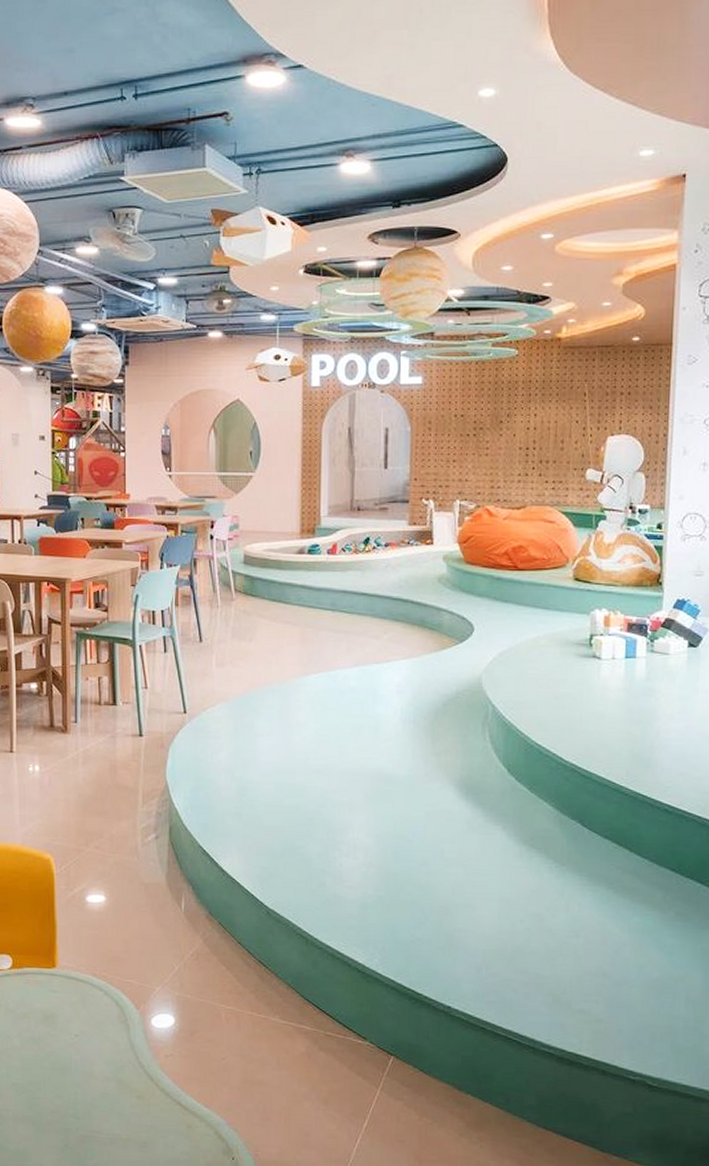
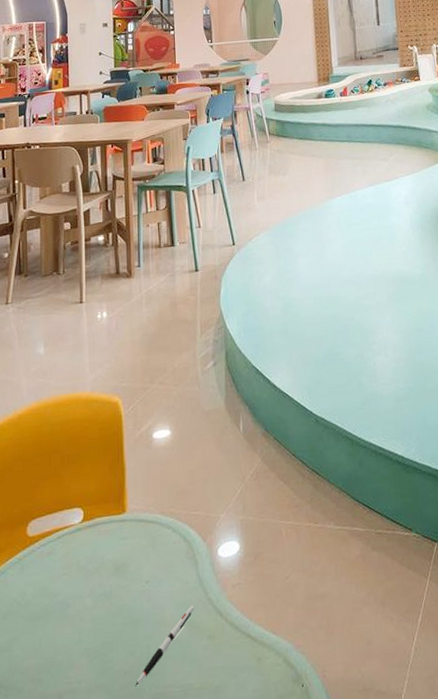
pen: none [62,1065,125,1125] -> present [135,605,195,686]

